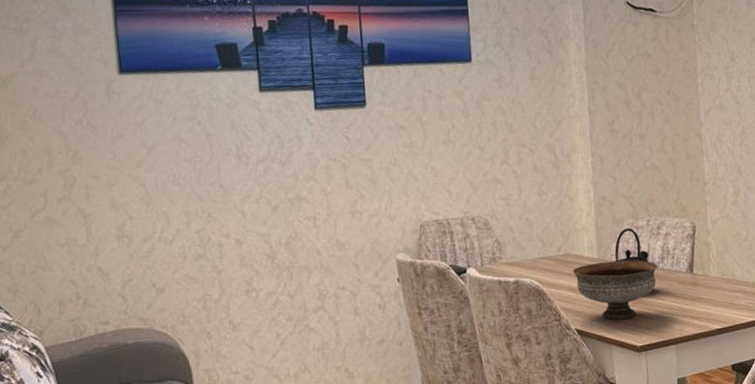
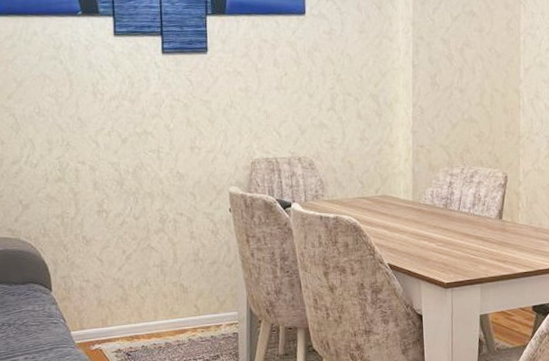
bowl: present [572,260,659,320] -> none [388,204,469,258]
kettle: present [614,227,649,263] -> none [428,174,461,208]

